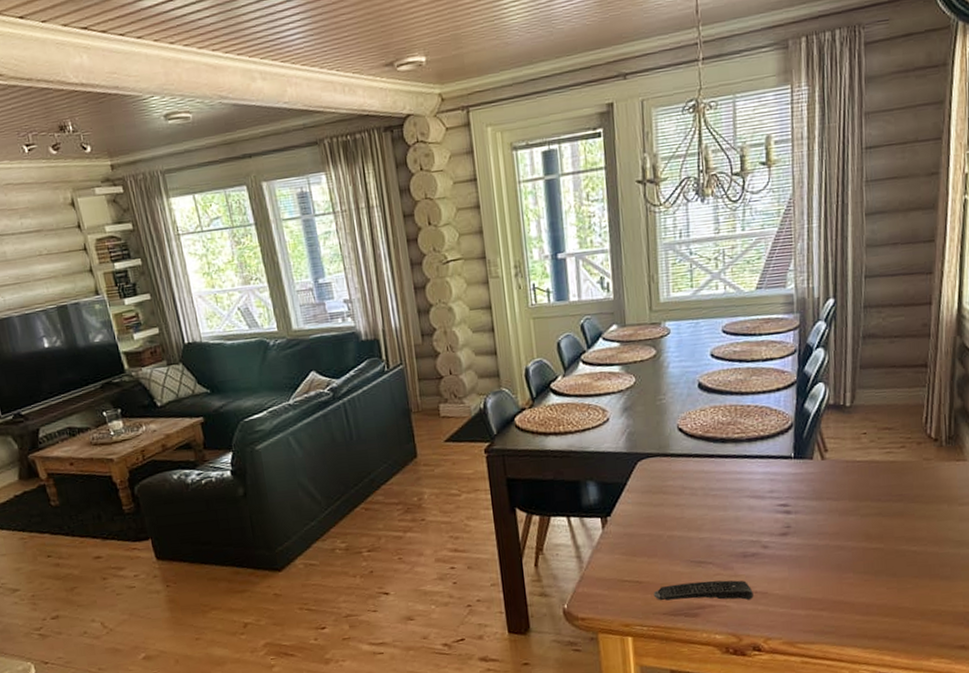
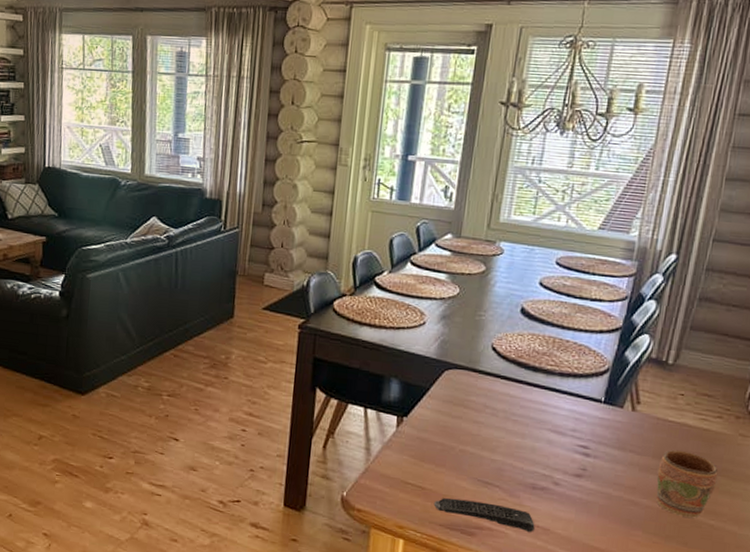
mug: none [855,486,912,550] -> present [656,449,719,518]

